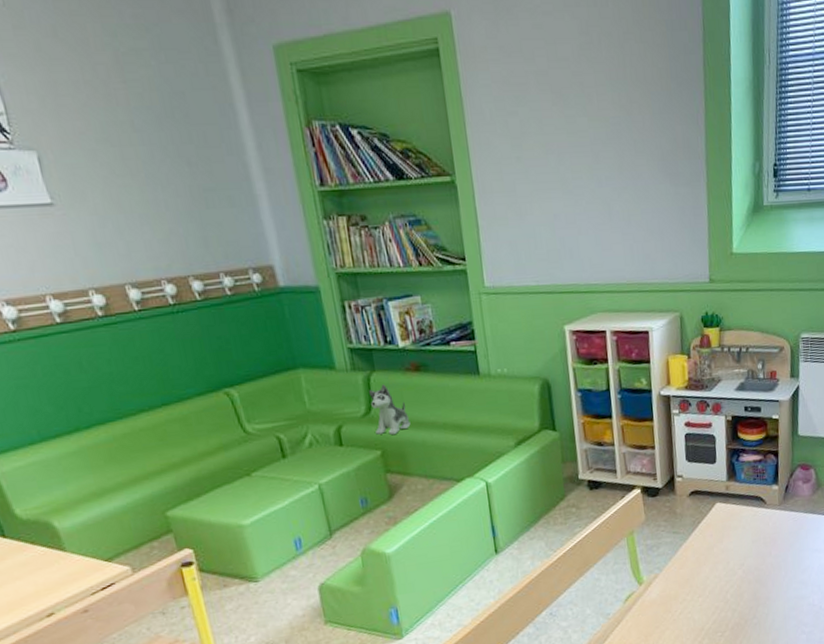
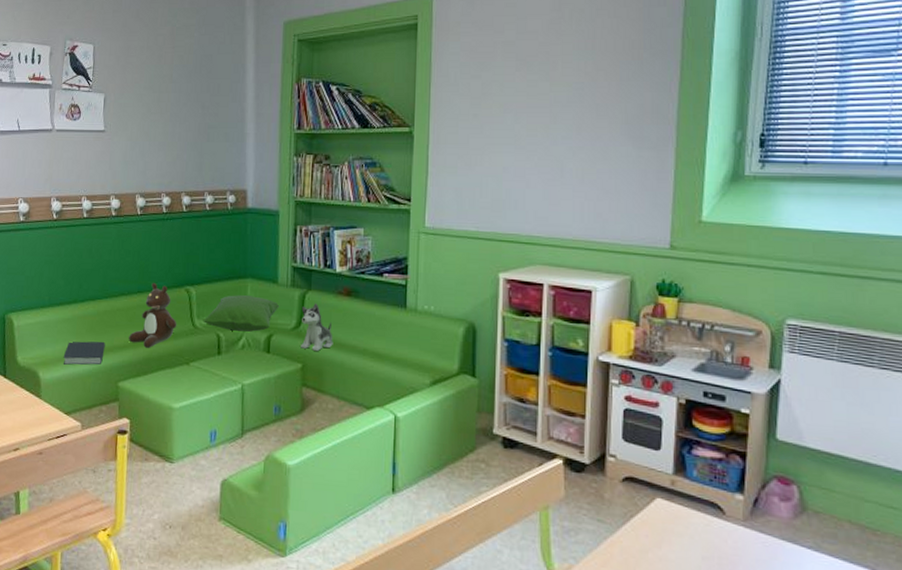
book: none [81,469,139,506] -> present [62,341,105,366]
stuffed animal: none [165,391,225,469] -> present [129,283,177,349]
cushion: none [255,387,344,430] -> present [203,295,280,332]

